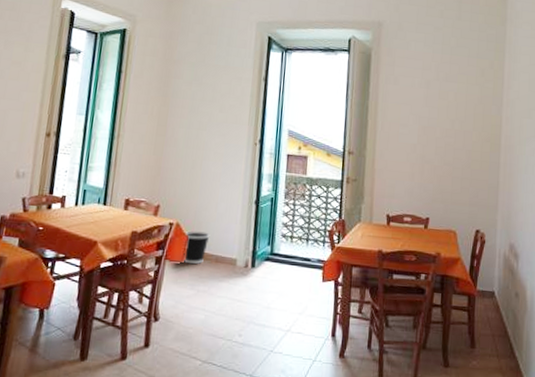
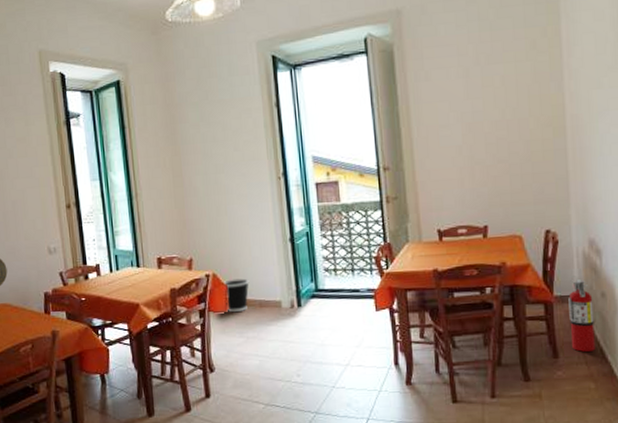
fire extinguisher: none [487,274,508,346] -> present [568,276,595,352]

